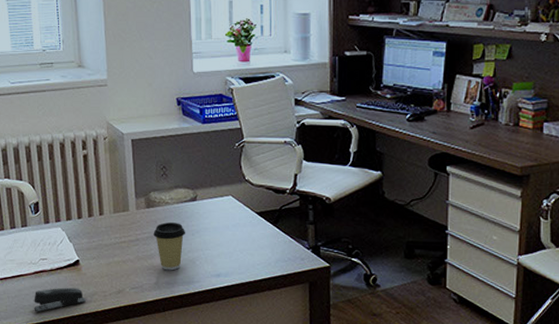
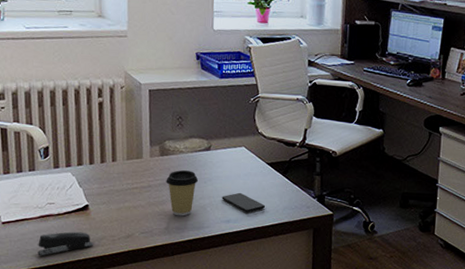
smartphone: none [210,244,257,266] -> present [222,192,266,212]

